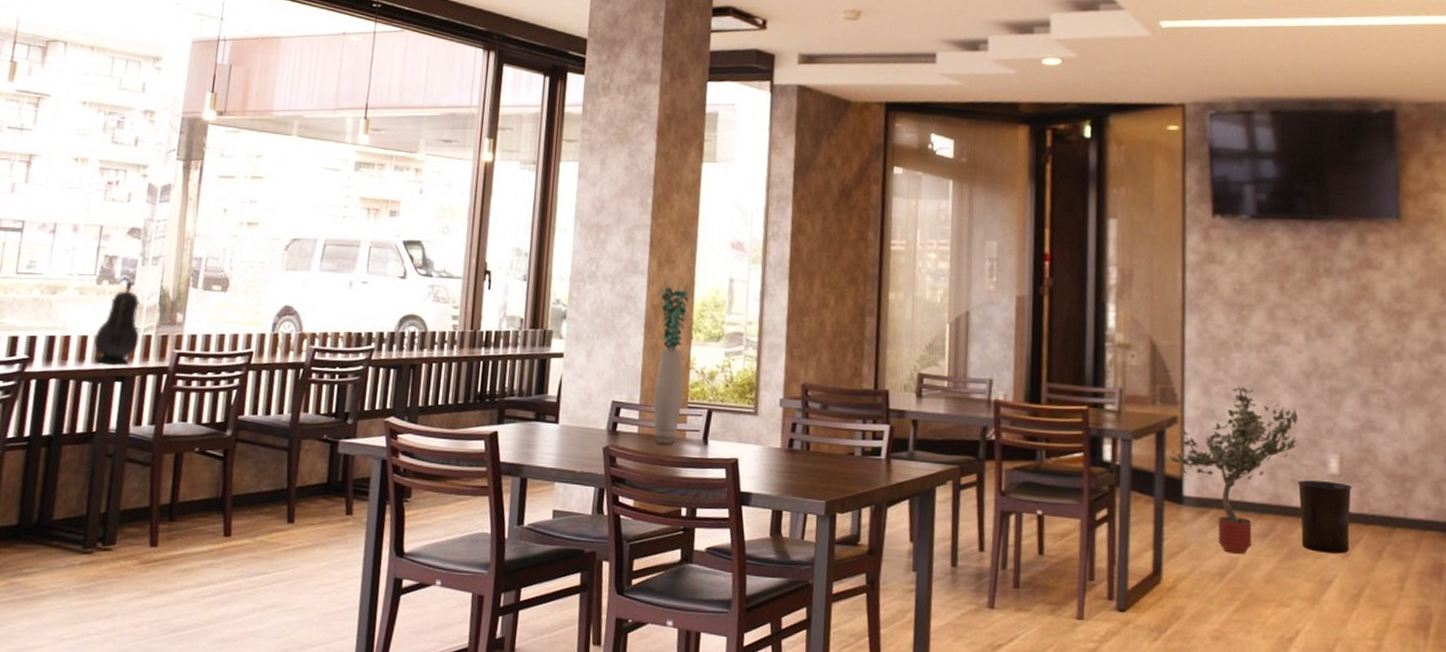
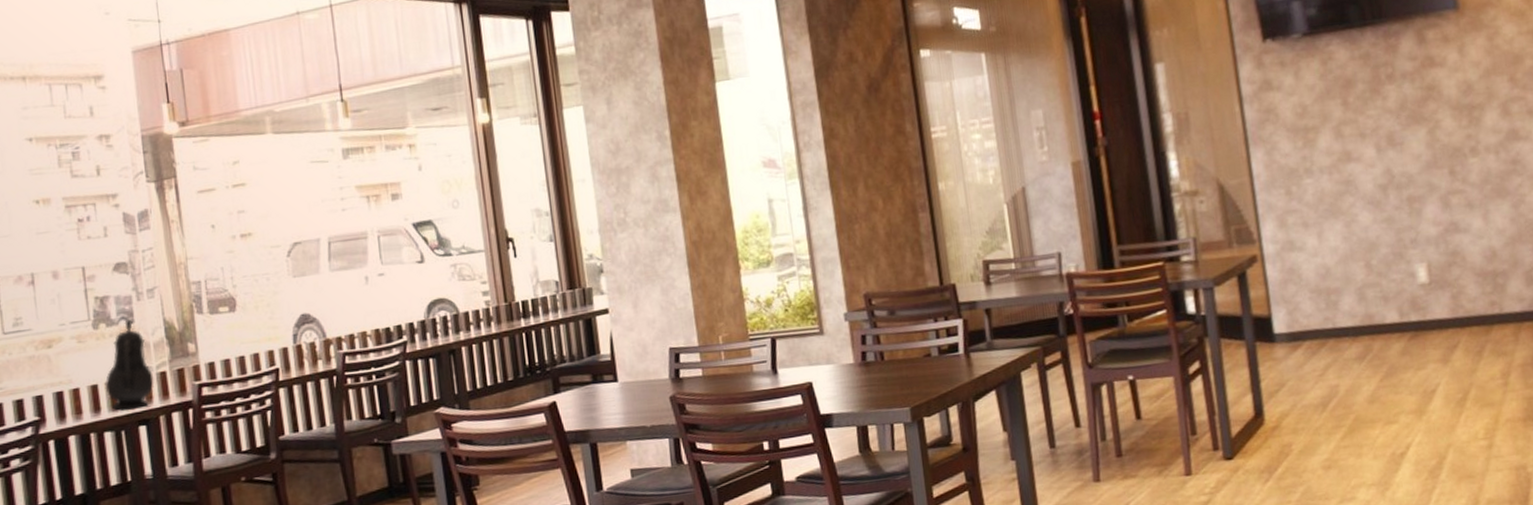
vase: present [653,281,690,447] -> none [698,214,744,385]
potted tree: present [1169,386,1299,554] -> none [1254,211,1385,382]
waste bin: present [1298,480,1353,554] -> none [1388,290,1449,364]

